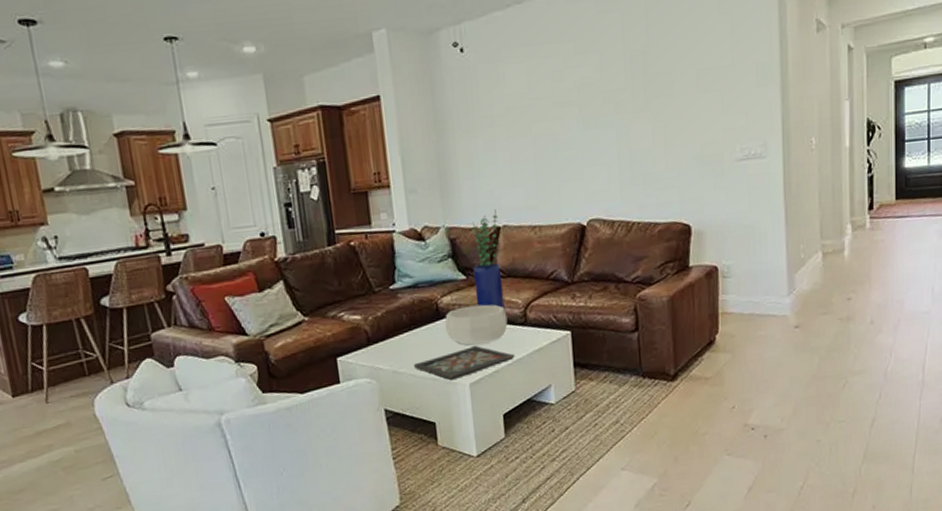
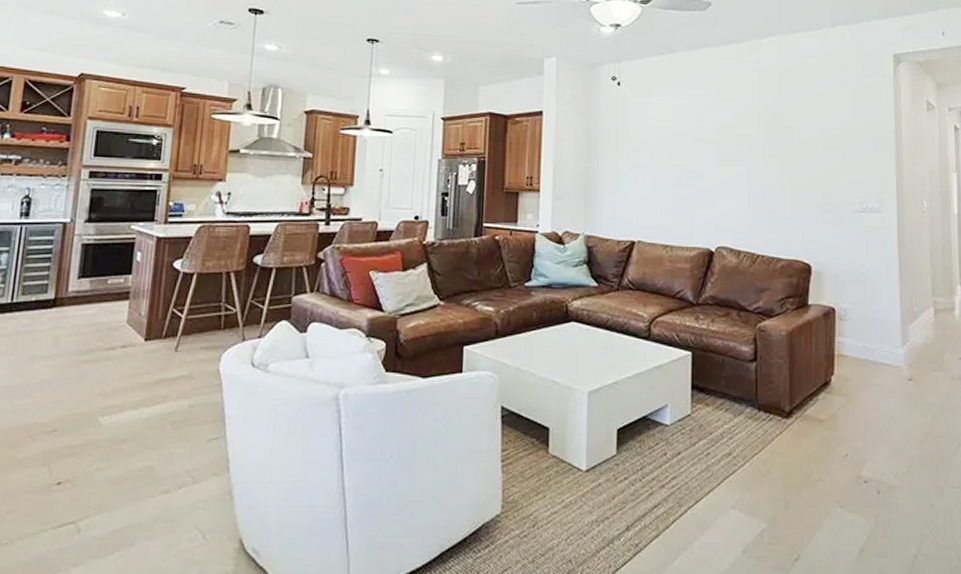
decorative tray: present [413,346,515,381] -> none [535,354,635,386]
decorative bowl: present [445,304,508,346] -> none [572,313,632,353]
vase: present [472,210,505,309] -> none [604,225,634,321]

